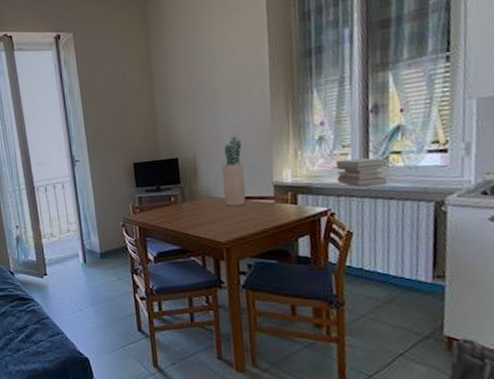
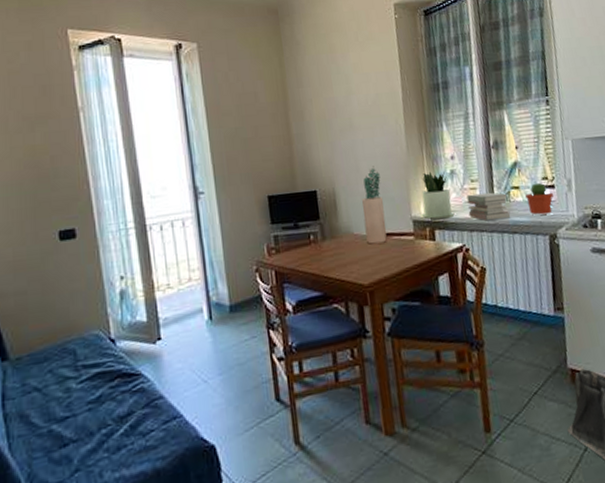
planter: none [283,138,321,185] -> present [421,171,455,220]
succulent plant: none [408,146,446,181] -> present [525,182,554,215]

